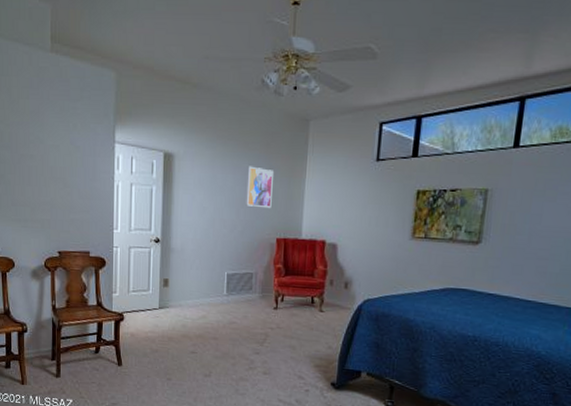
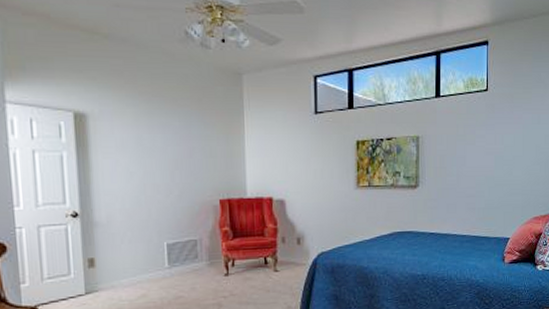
wall art: present [246,166,273,209] -> none [179,124,210,169]

